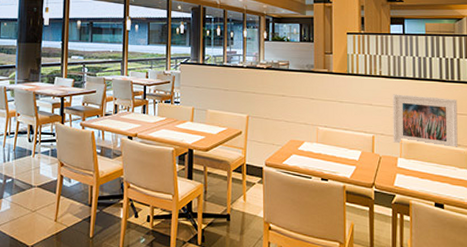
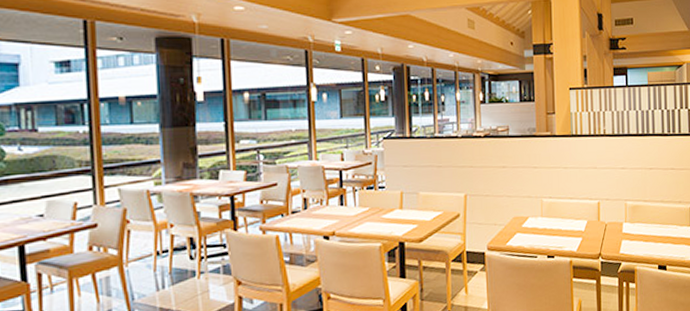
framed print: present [392,94,458,147] -> none [617,153,679,208]

